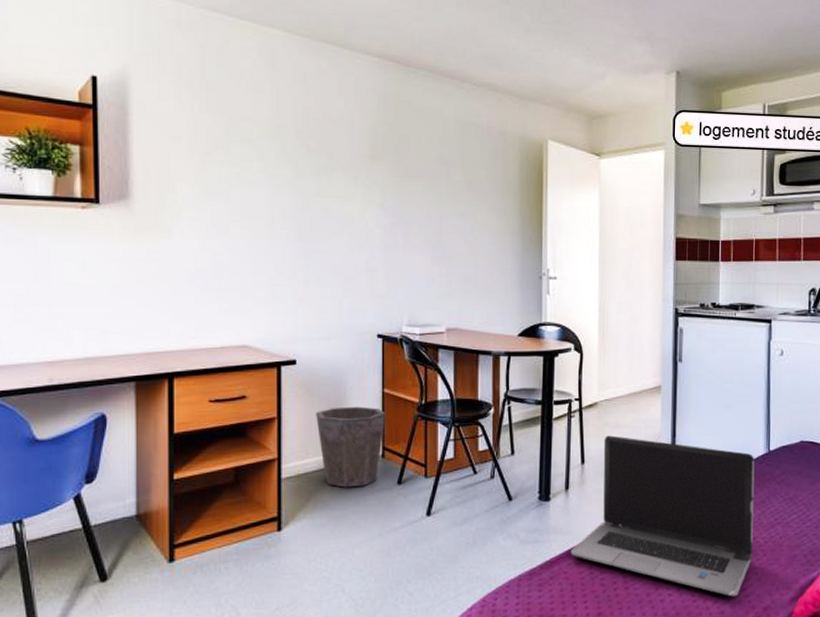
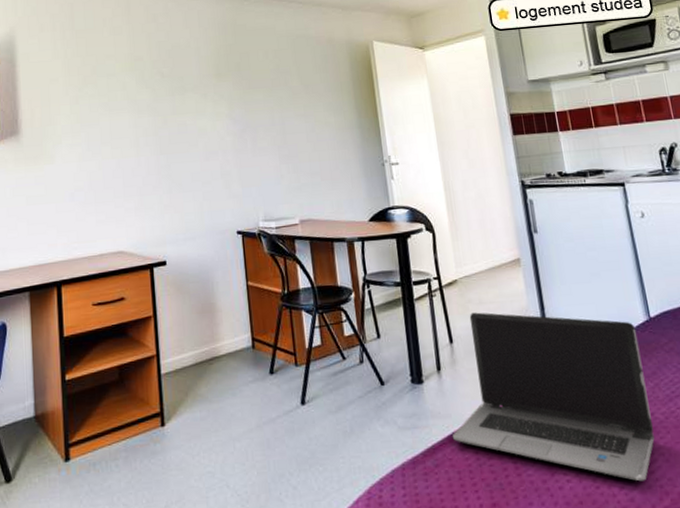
waste bin: present [316,406,386,488] -> none [188,300,253,380]

